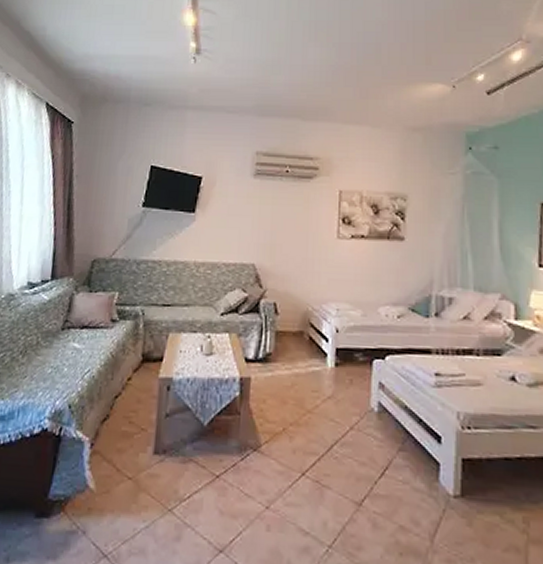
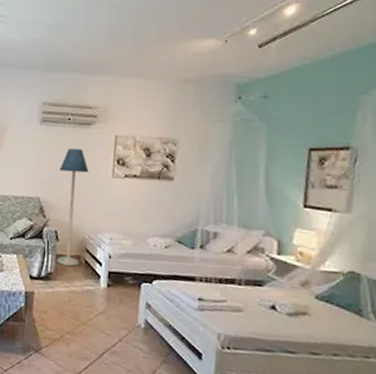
floor lamp: none [276,206,311,344] -> present [56,149,89,267]

